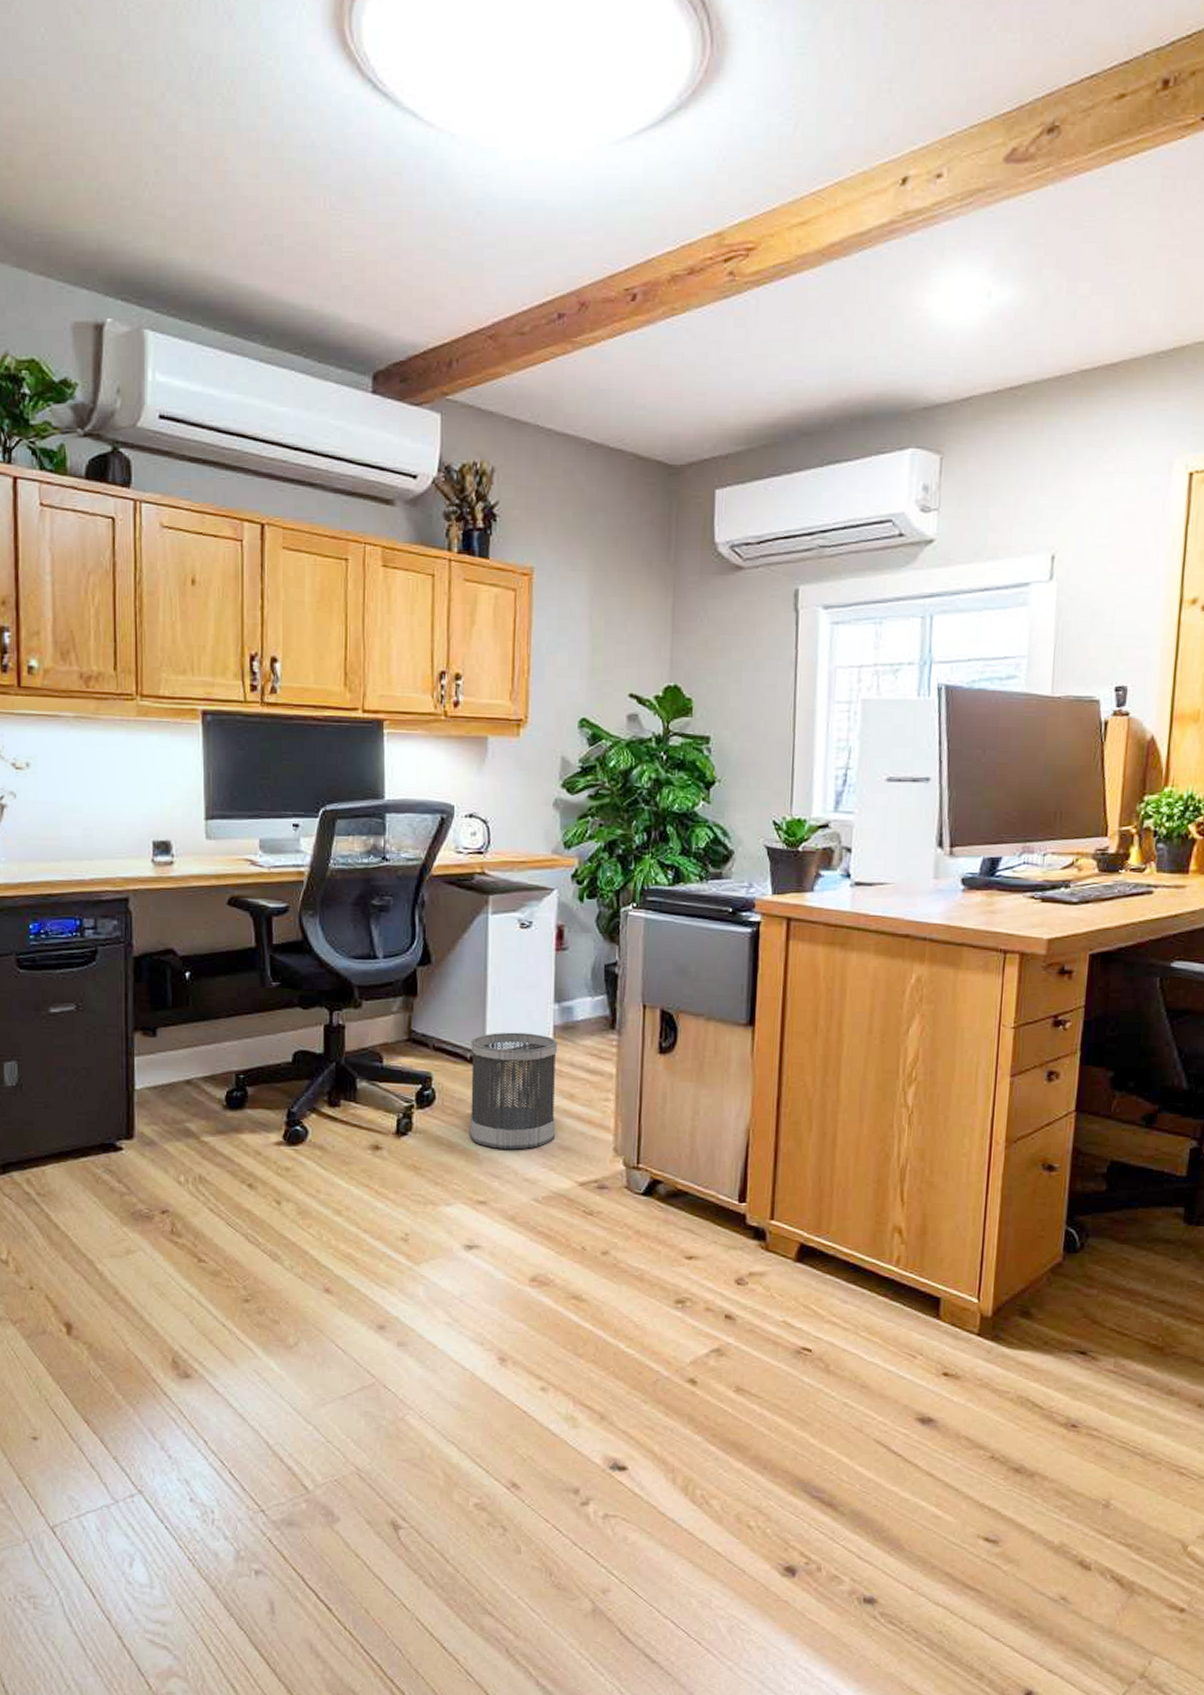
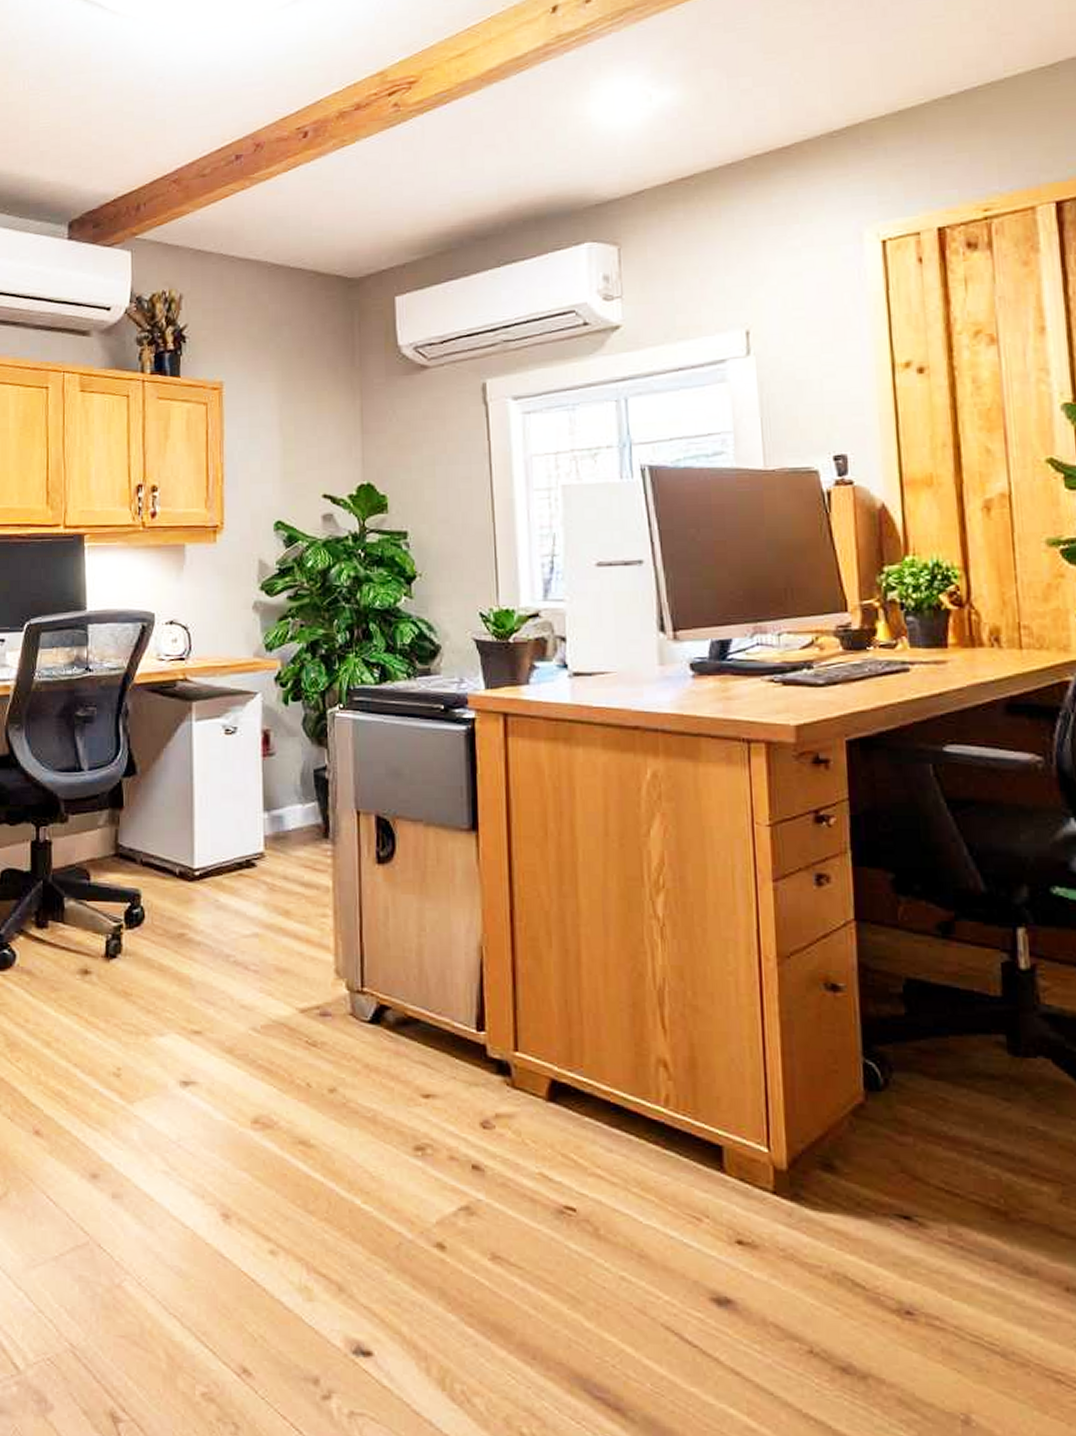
wastebasket: present [469,1032,557,1150] -> none [179,844,271,973]

